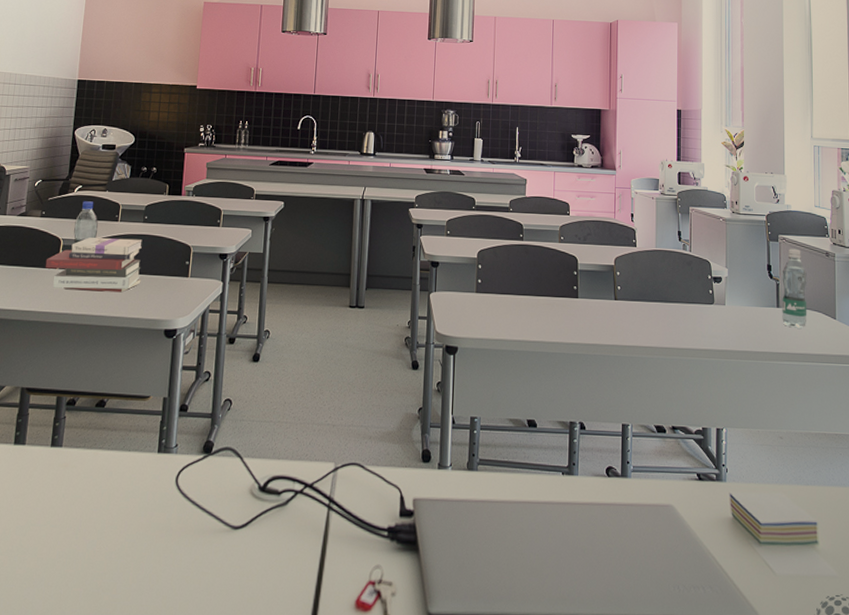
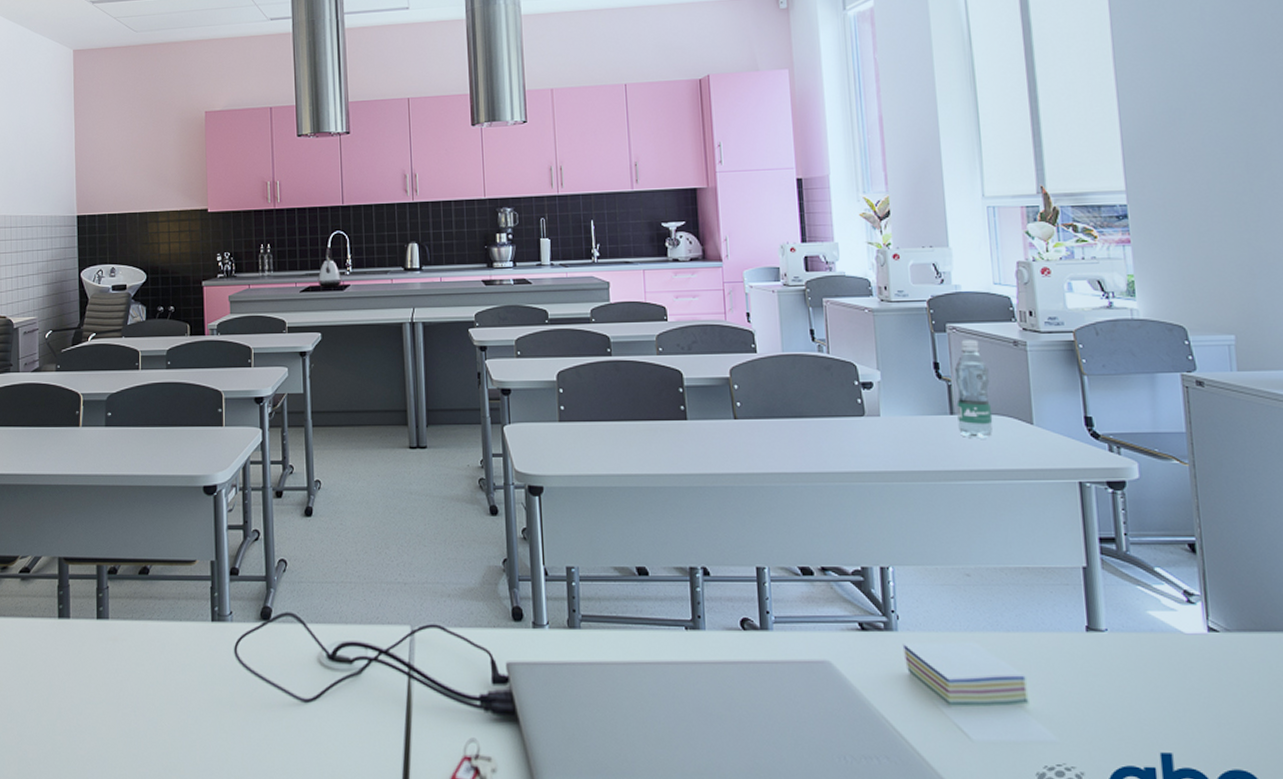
books: present [45,237,143,293] -> none [67,388,172,449]
bottle: present [74,201,99,244] -> none [93,350,119,398]
kettle: none [286,130,307,163] -> present [317,248,342,287]

